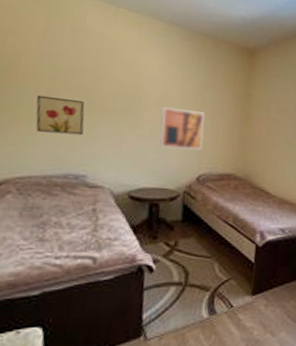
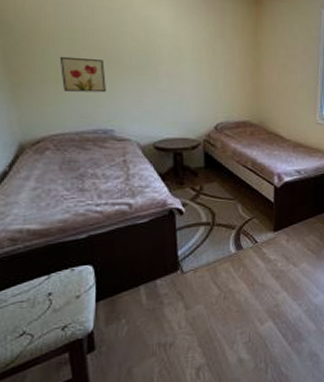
wall art: present [159,106,205,150] -> none [176,59,219,101]

